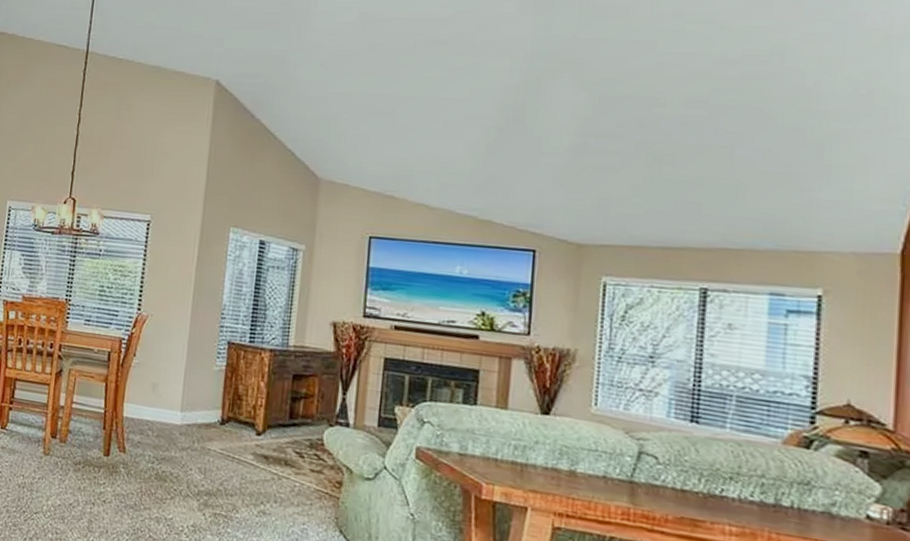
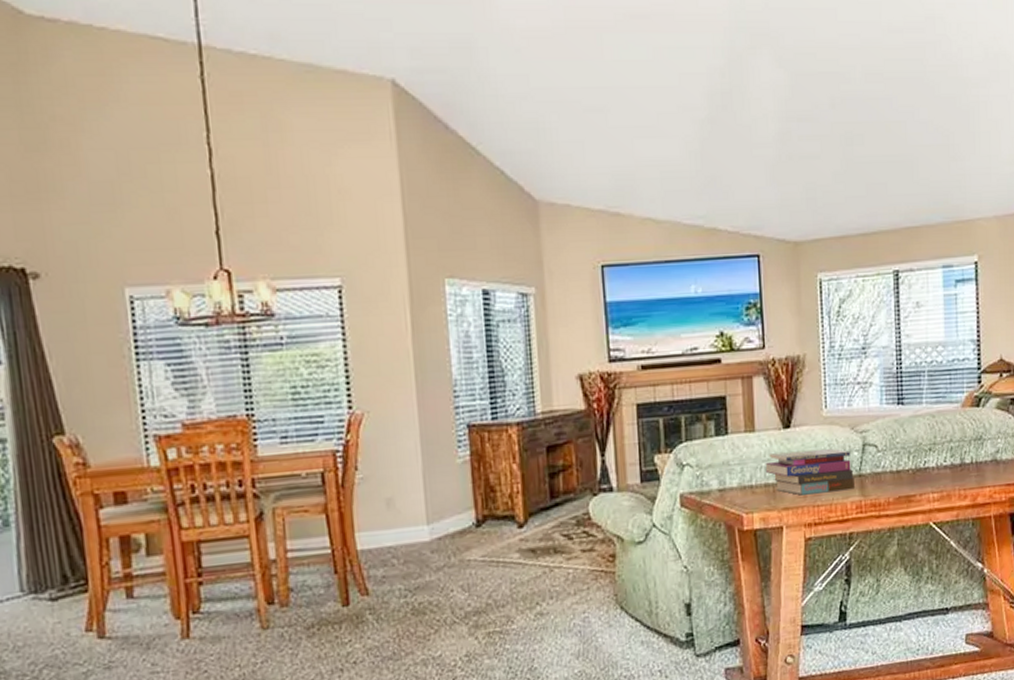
books: none [514,434,623,493] -> present [765,448,855,496]

